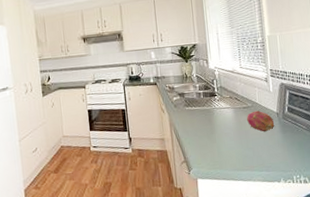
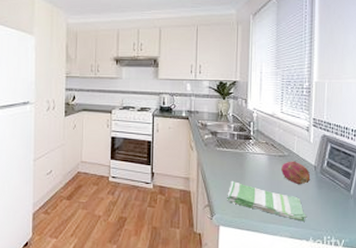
dish towel: none [201,135,276,165] -> present [227,180,307,222]

